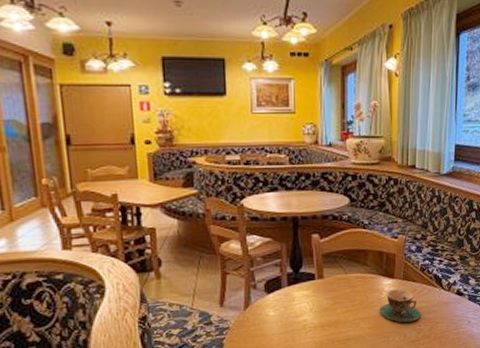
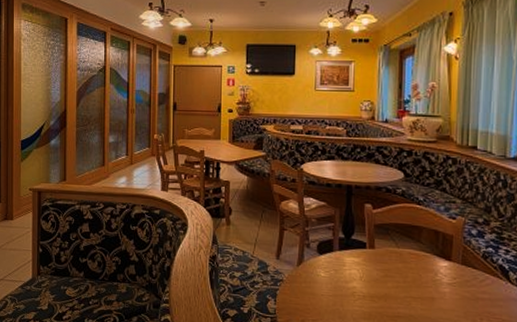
teacup: present [379,289,421,323] -> none [434,272,483,313]

